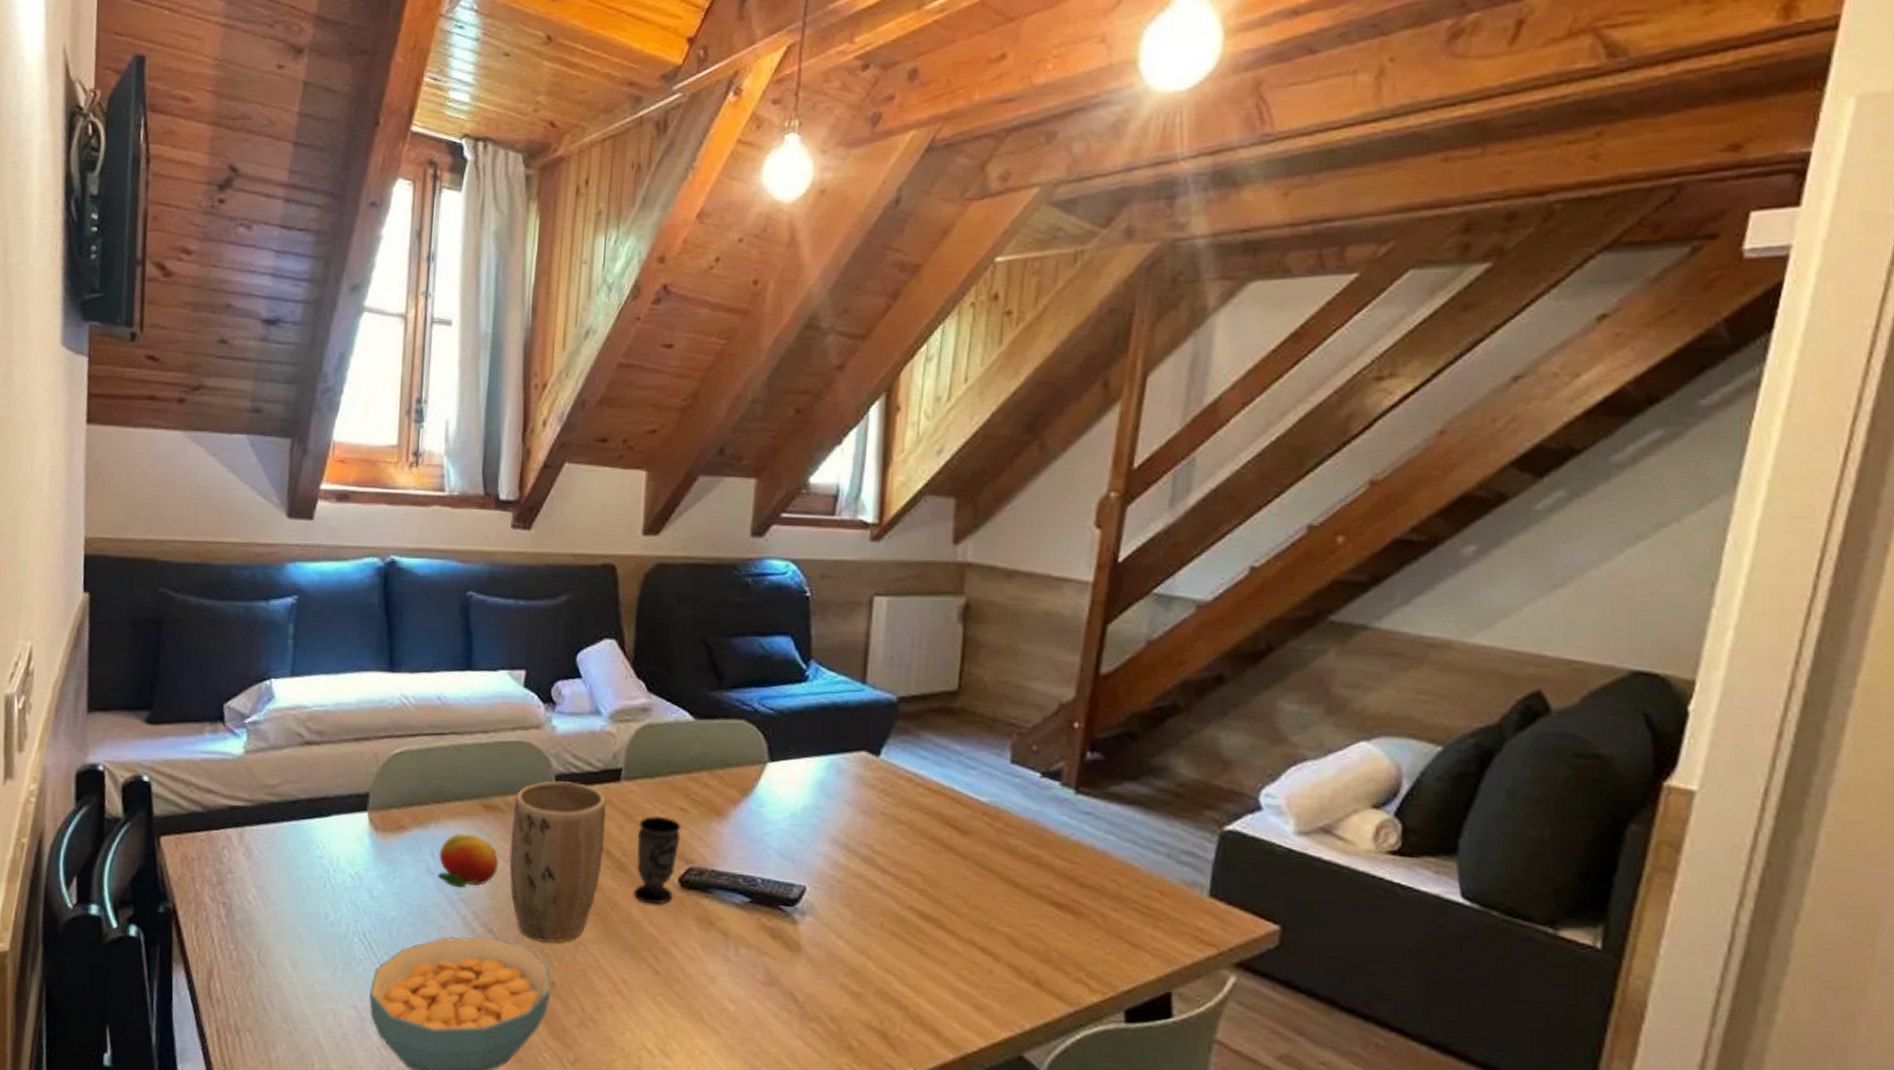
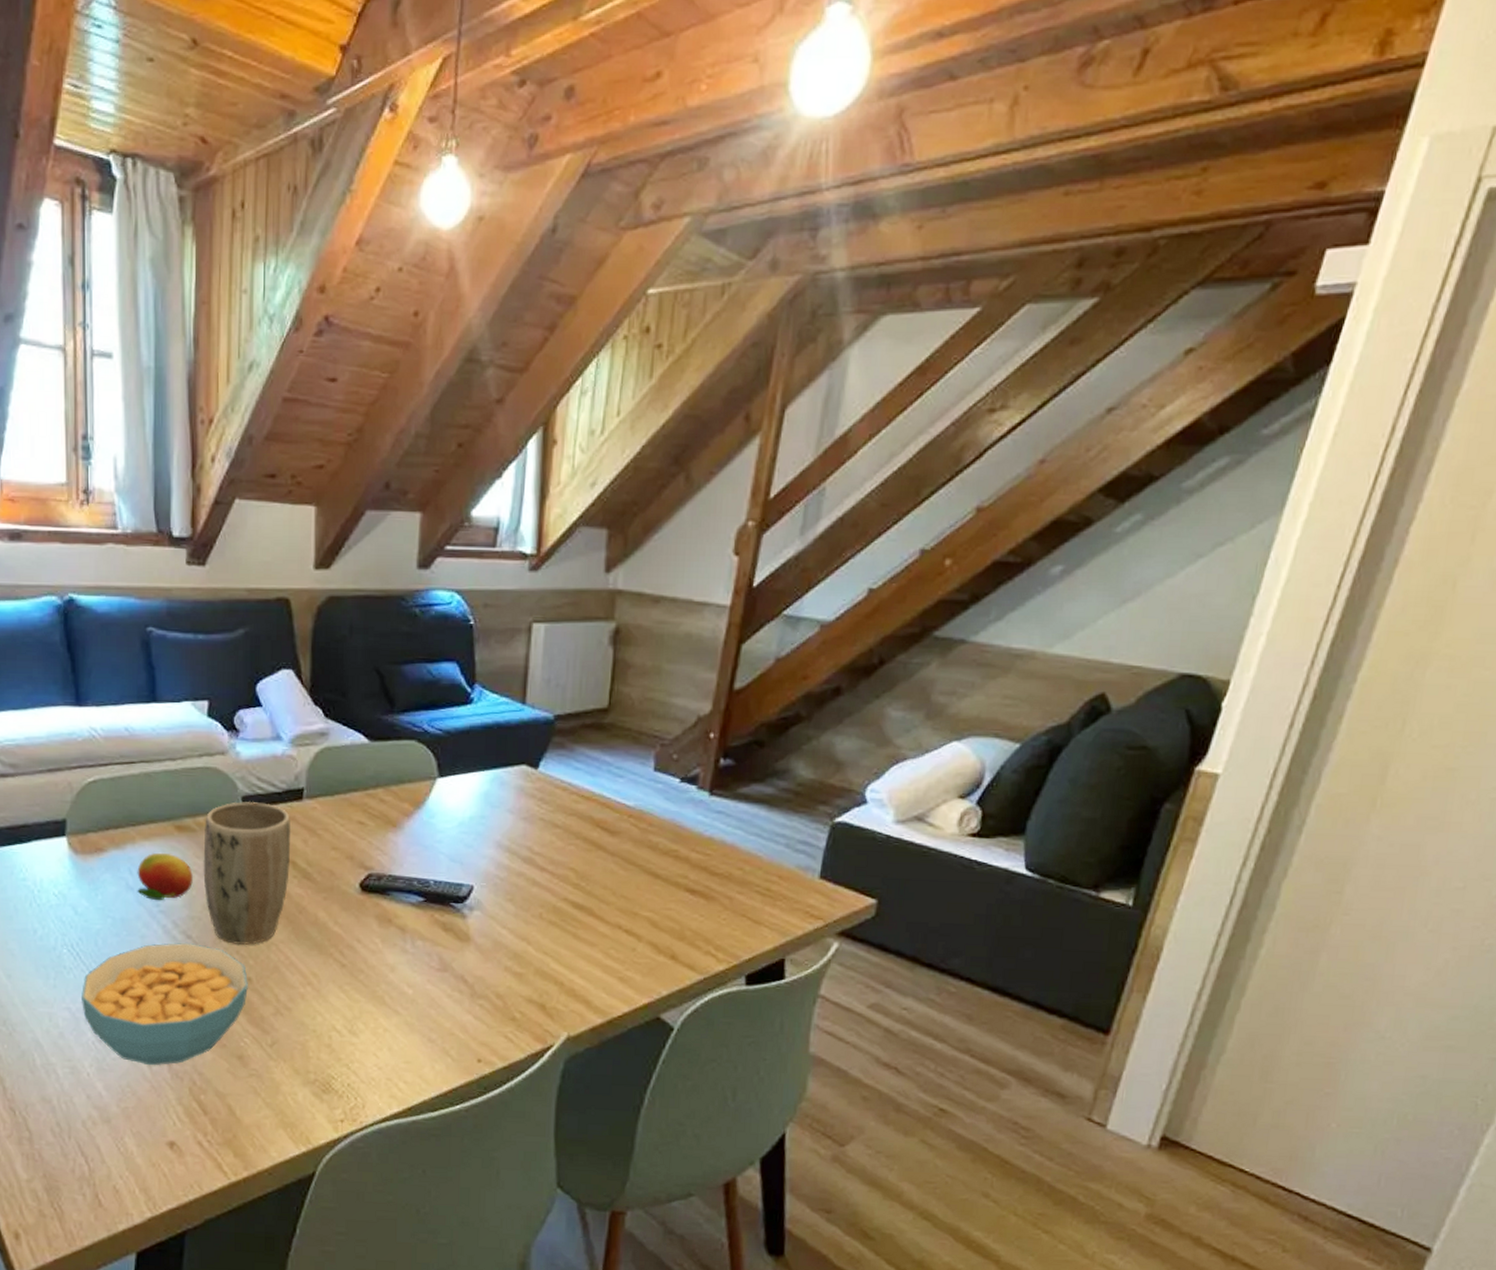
cup: present [634,816,681,905] -> none [319,830,360,907]

